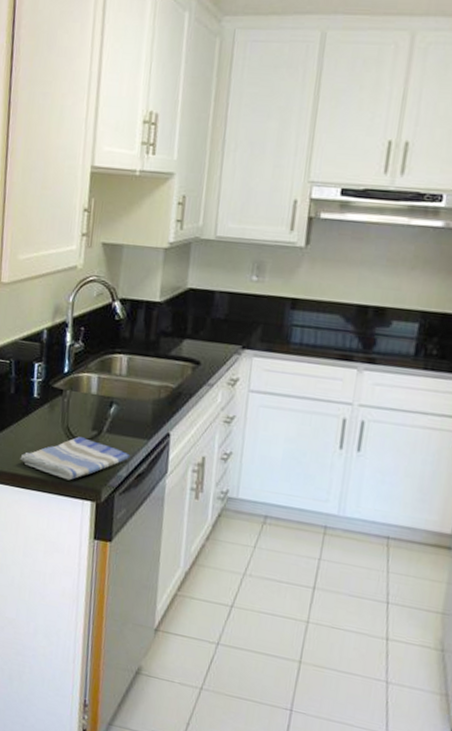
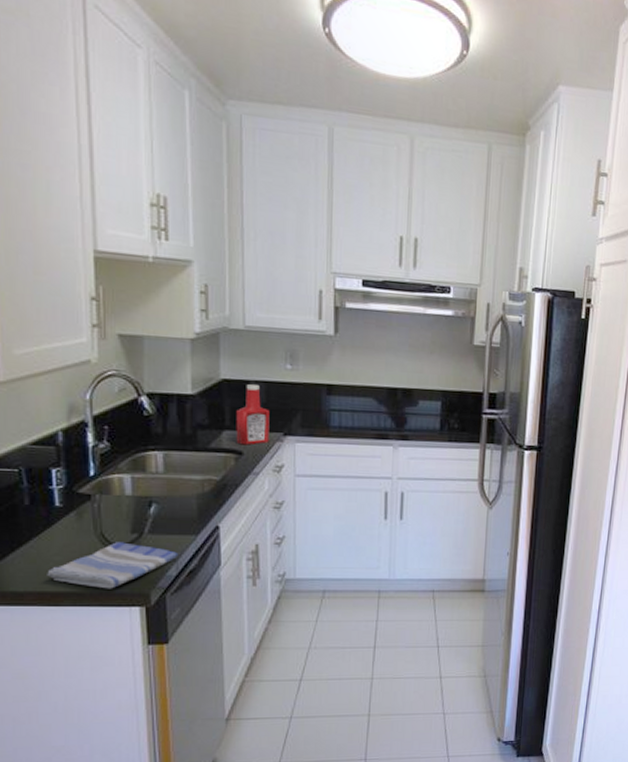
ketchup bottle: none [195,294,231,356] -> present [236,383,270,445]

